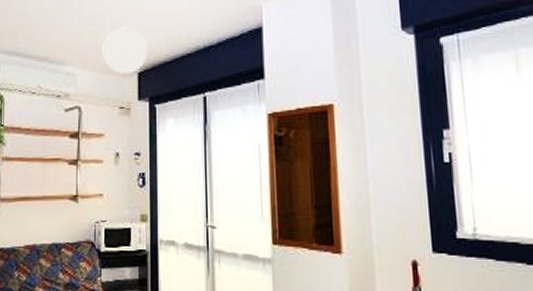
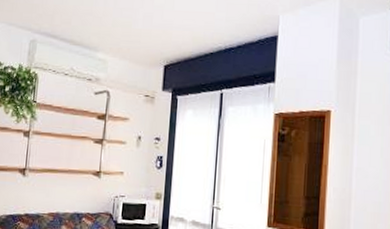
ceiling light: present [102,27,148,74] -> none [133,22,175,65]

